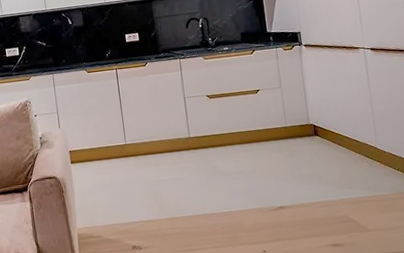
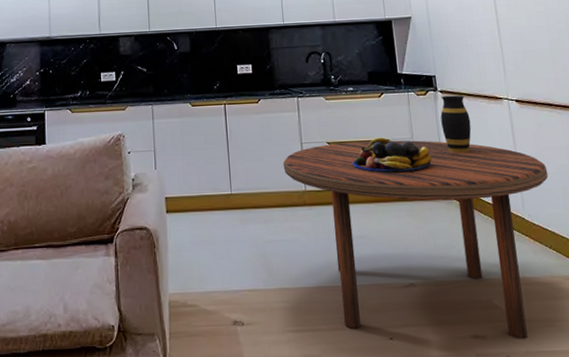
dining table: none [169,88,398,246] -> present [283,140,549,339]
fruit bowl: none [229,88,298,118] -> present [352,137,432,173]
vase: none [305,47,332,97] -> present [440,95,472,153]

